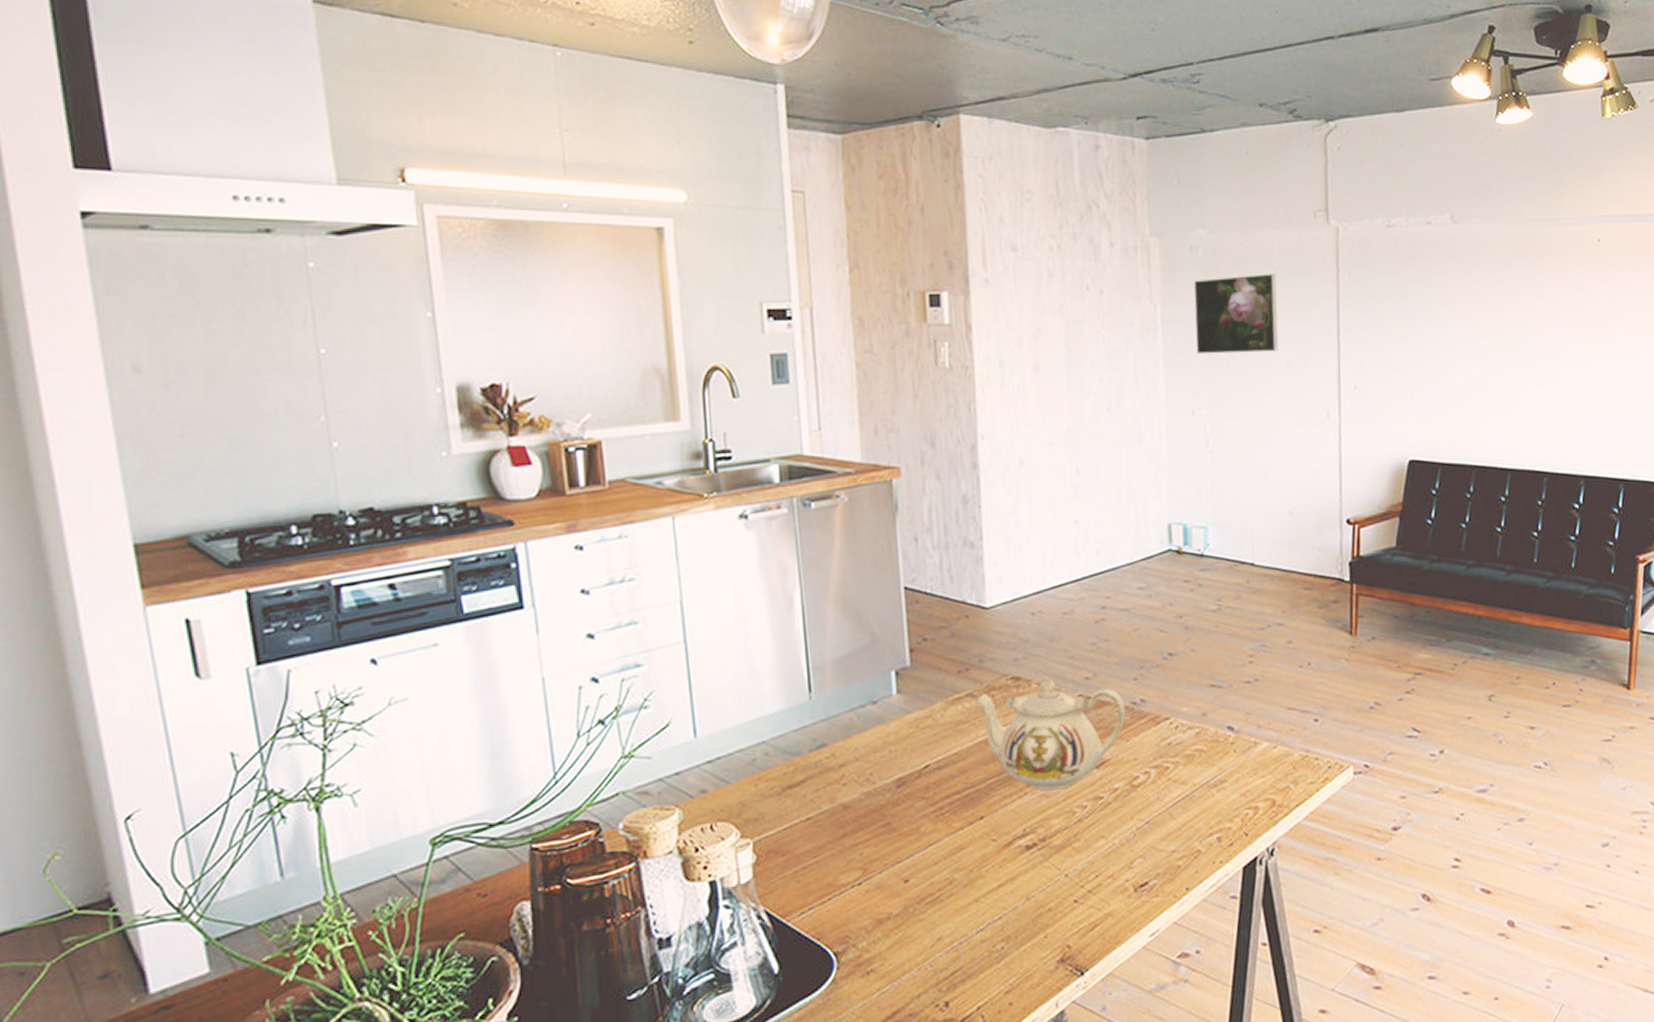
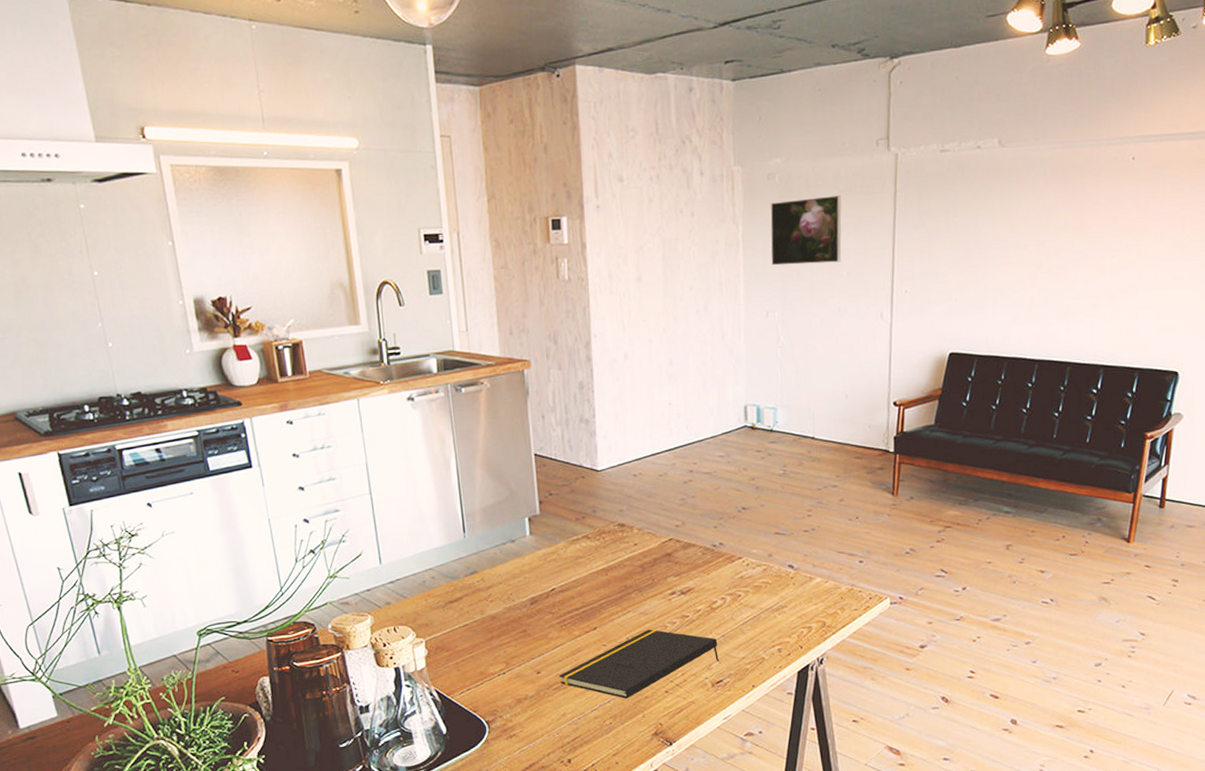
notepad: none [933,816,1144,914] -> present [558,629,720,699]
teapot: present [974,675,1126,791] -> none [589,523,708,610]

